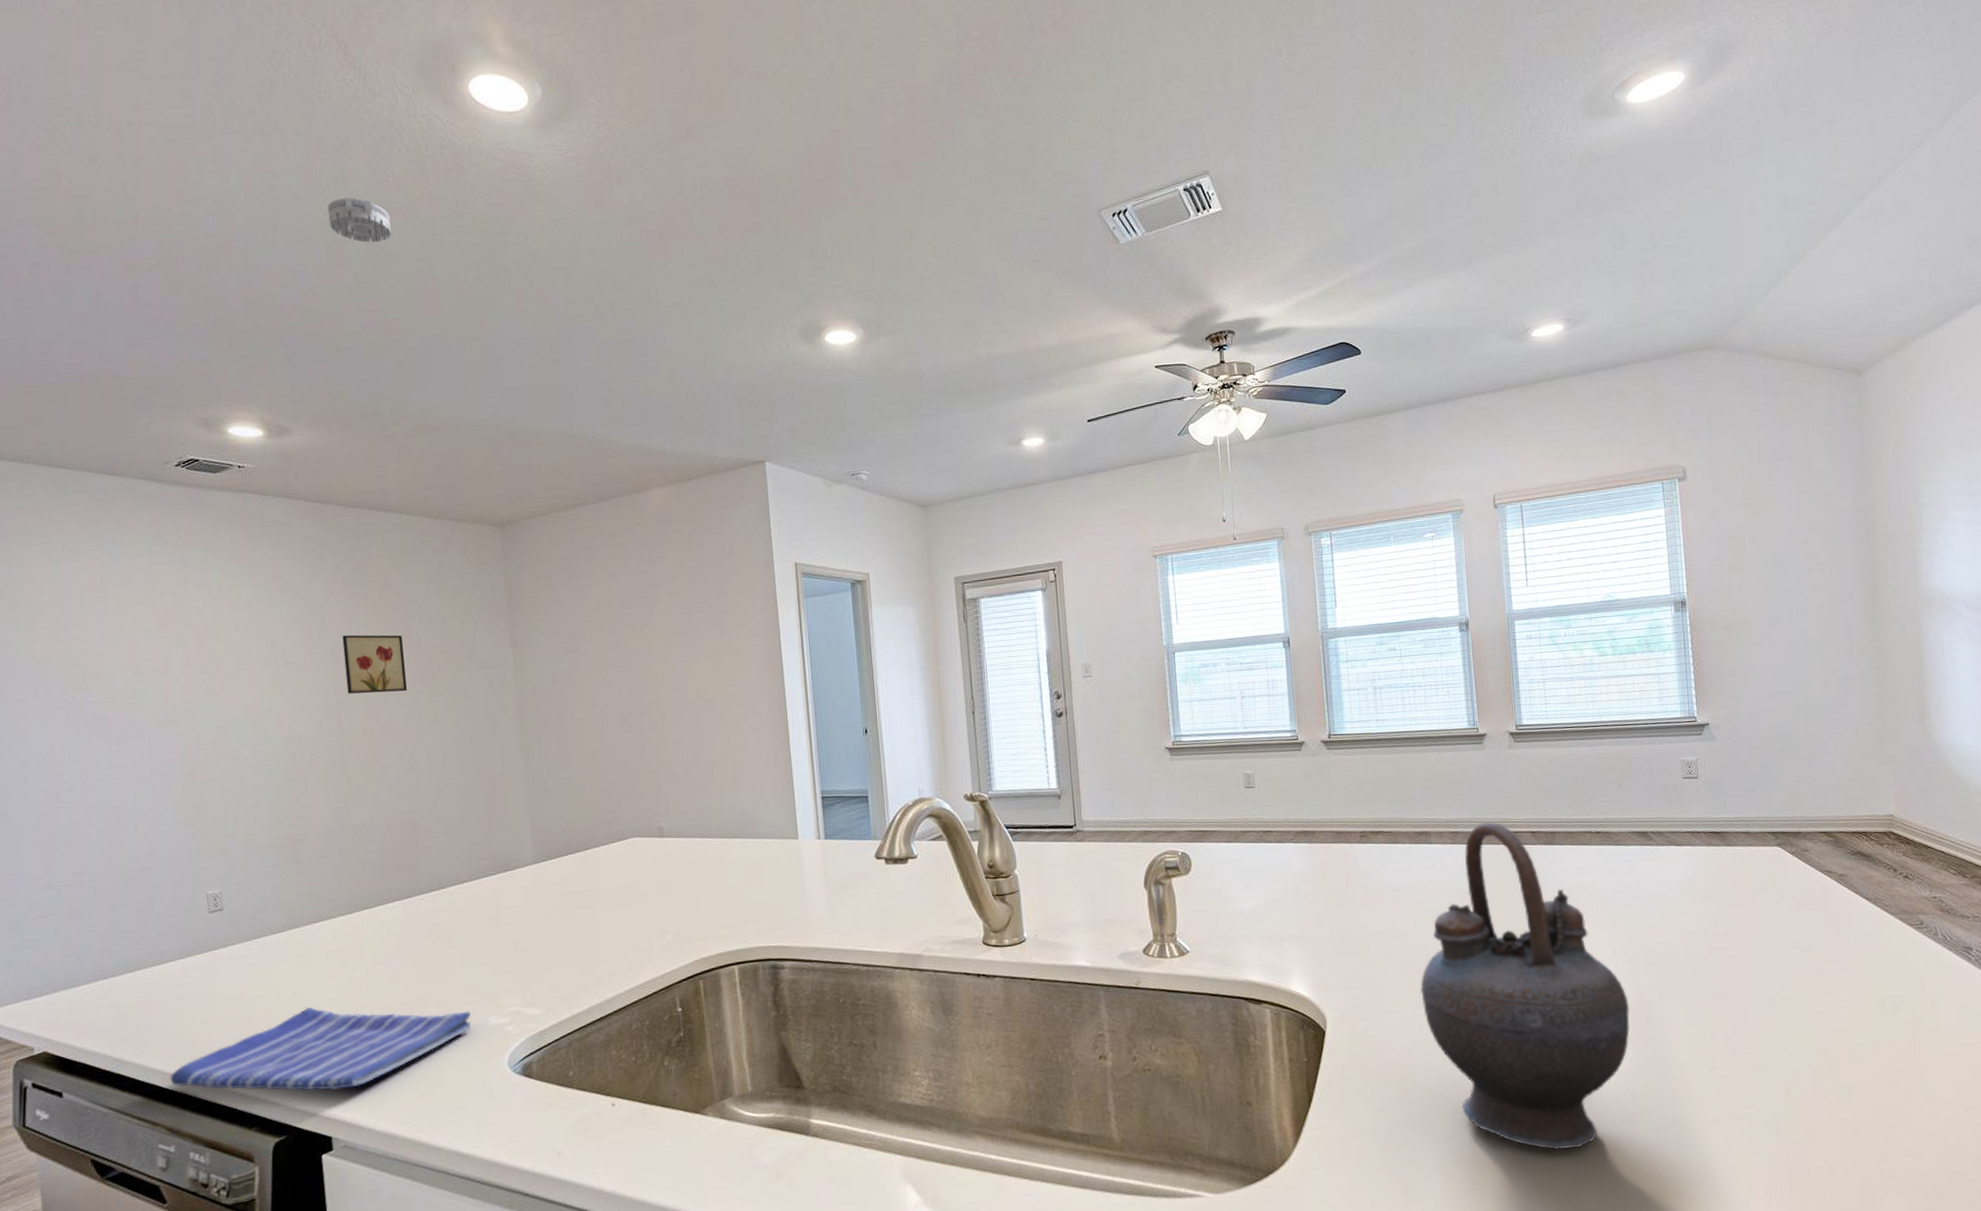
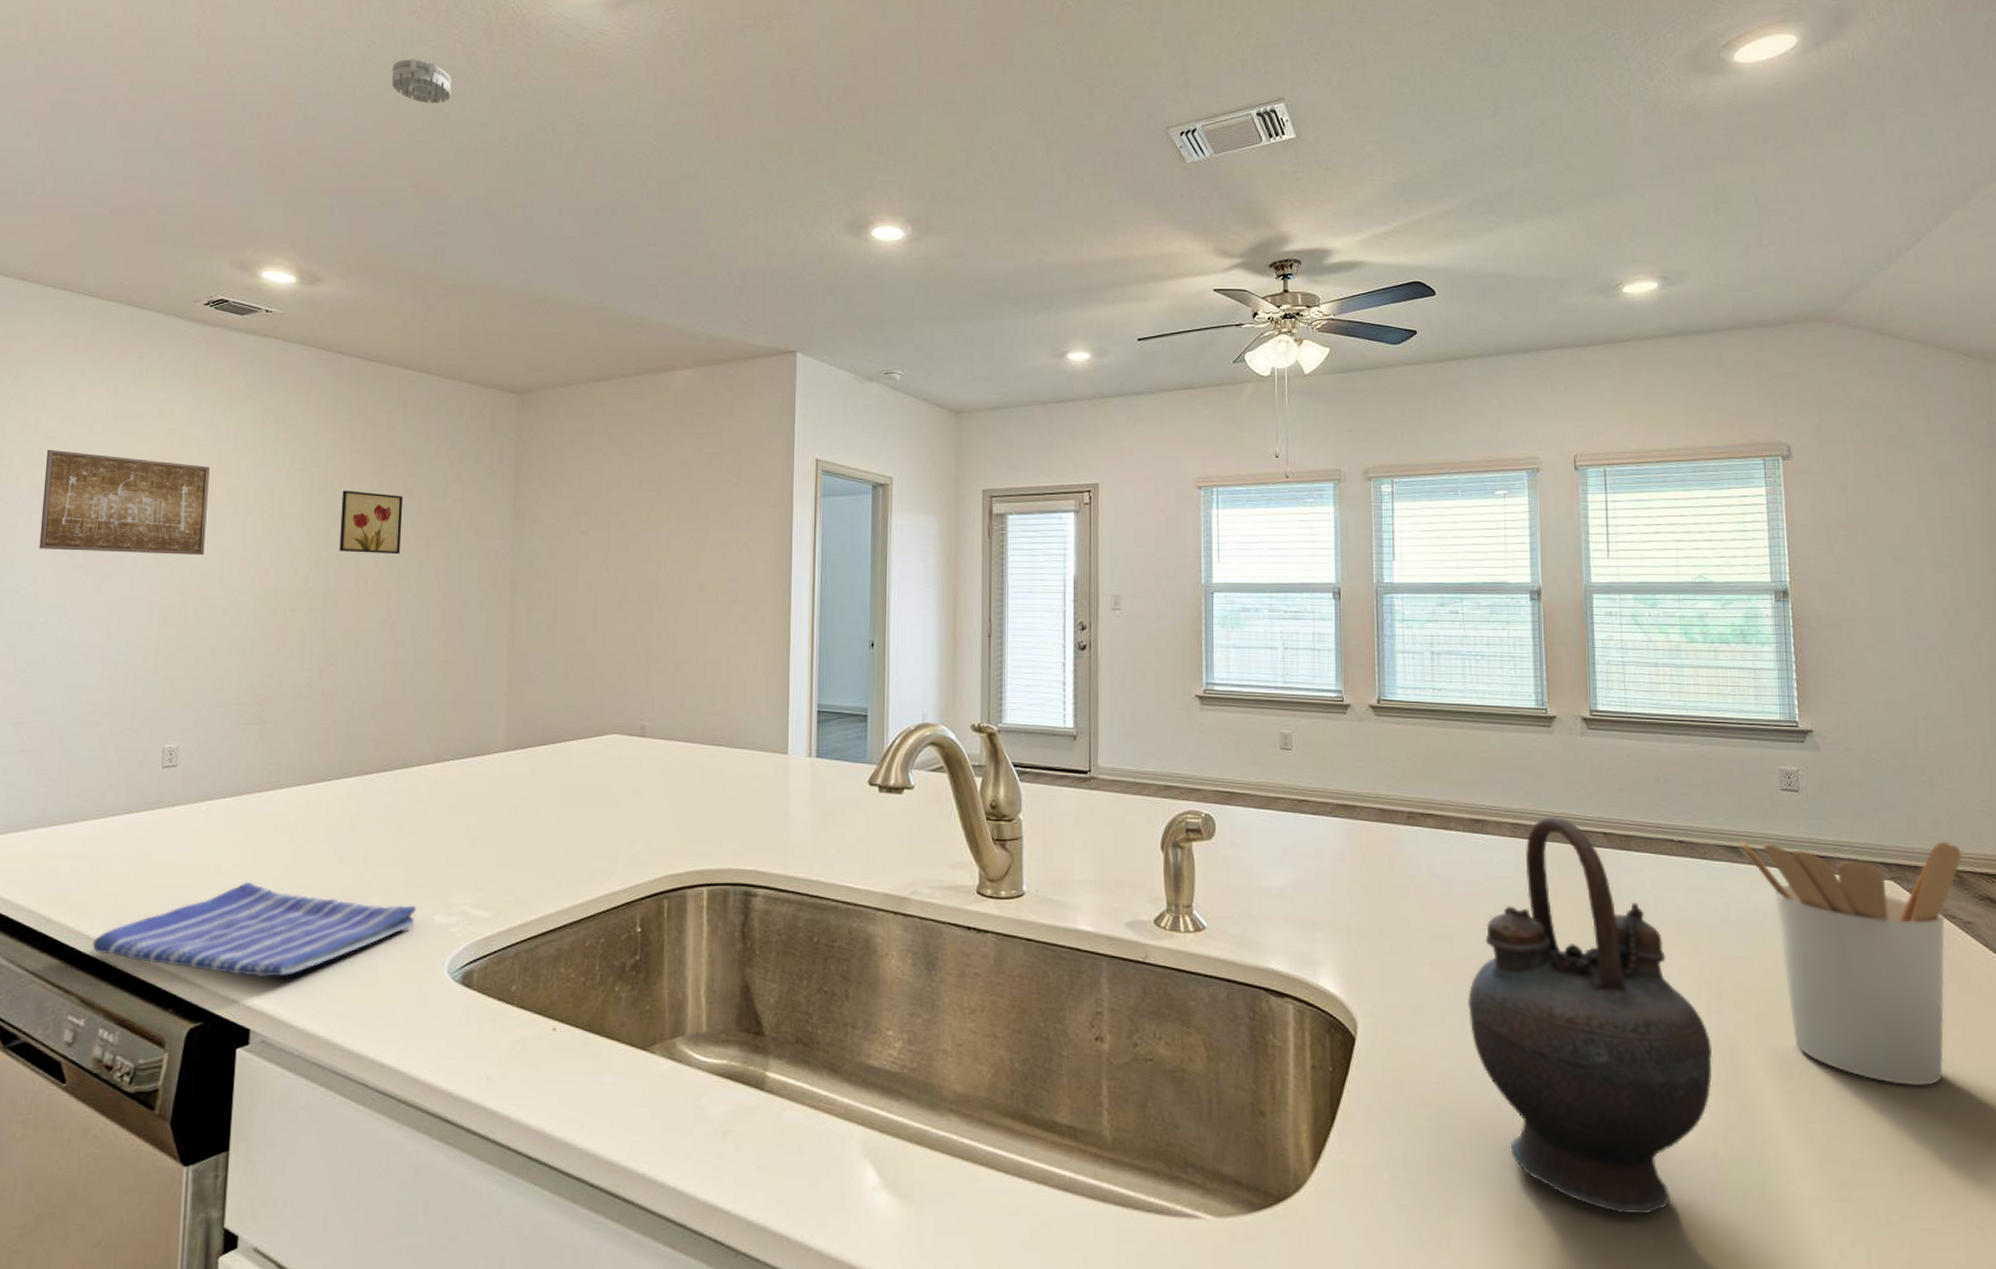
wall art: none [42,622,216,720] -> present [39,449,210,555]
utensil holder: none [1649,808,1836,1017] -> present [1741,841,1961,1086]

